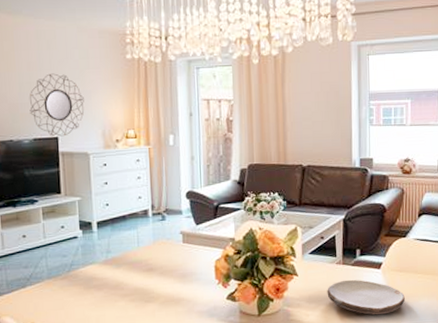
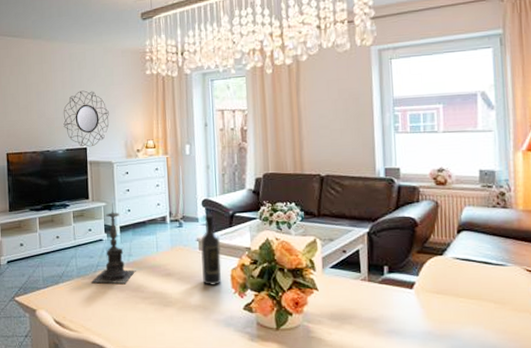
candle holder: none [65,198,115,283] -> present [92,204,136,284]
wine bottle: none [184,207,206,278] -> present [200,215,222,285]
plate: present [327,279,405,315] -> none [351,298,444,341]

